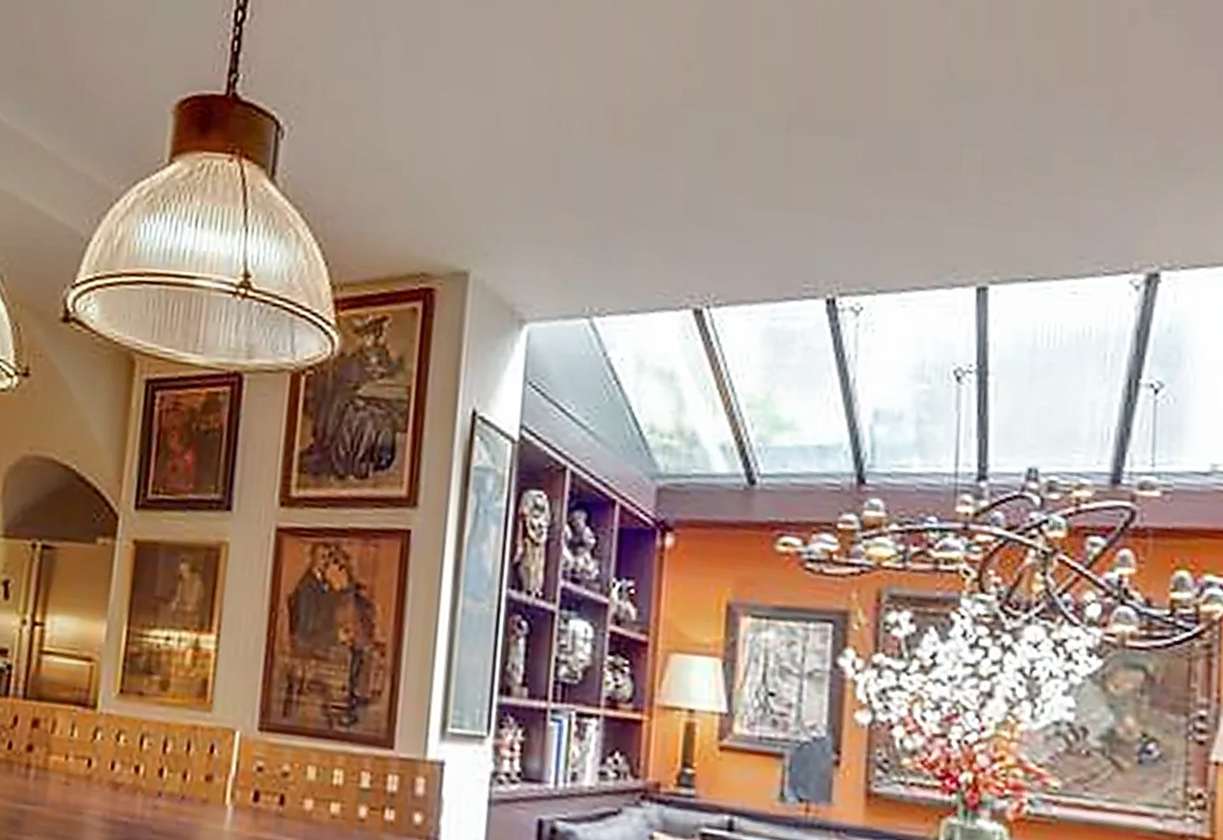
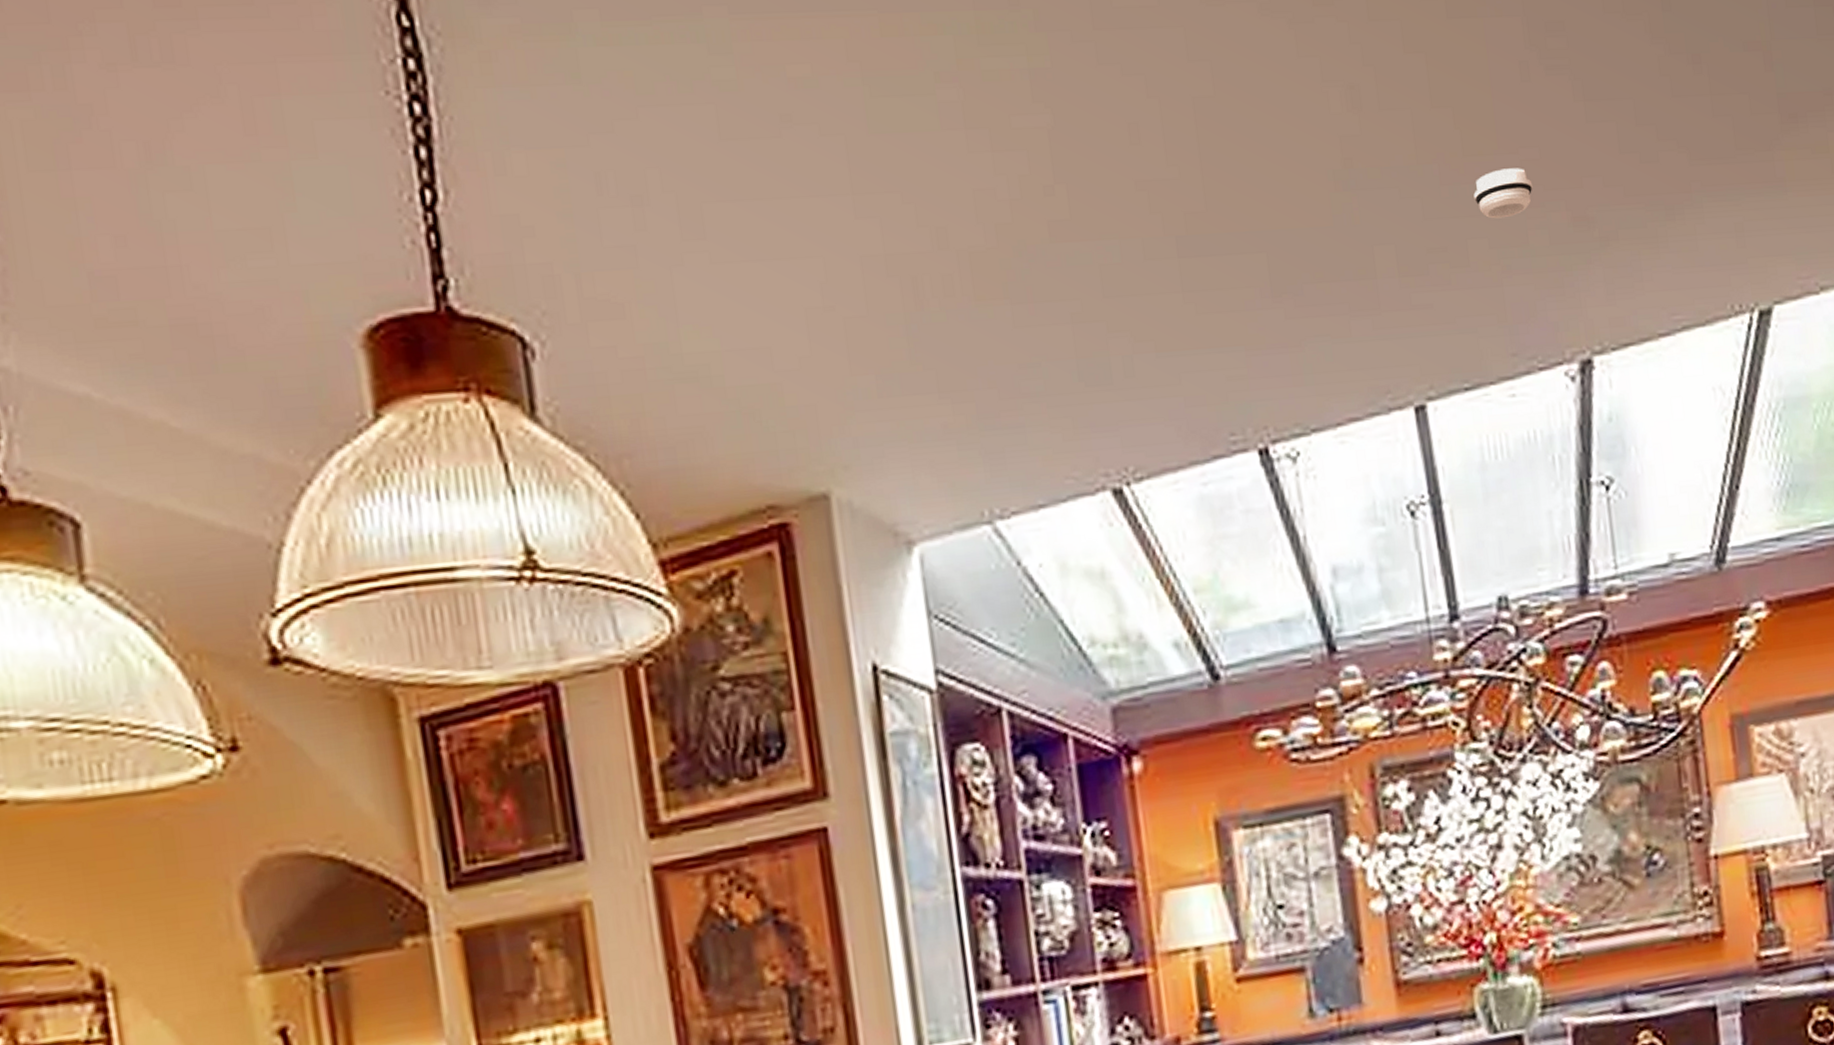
smoke detector: none [1065,96,1125,139] -> present [1473,168,1533,219]

